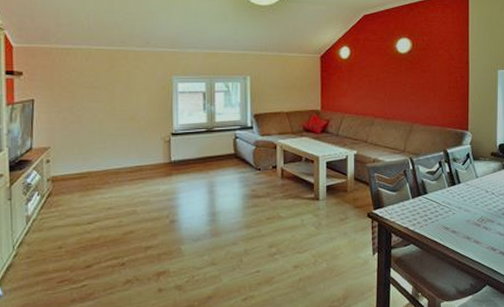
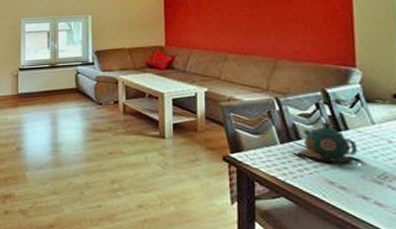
teapot: none [420,178,471,213] -> present [291,123,366,166]

